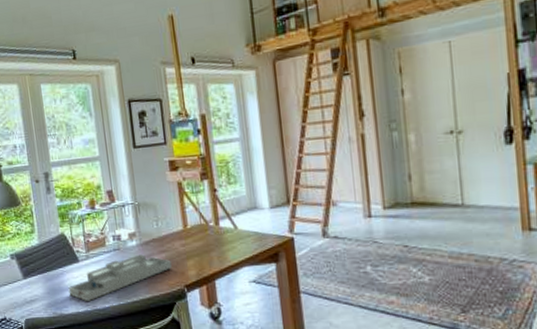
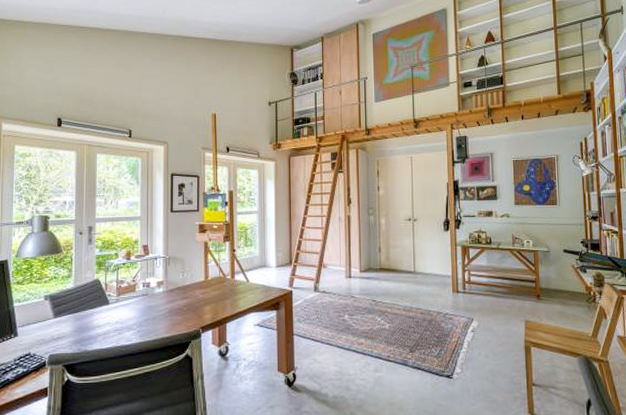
desk organizer: present [68,254,172,302] -> none [95,300,191,340]

